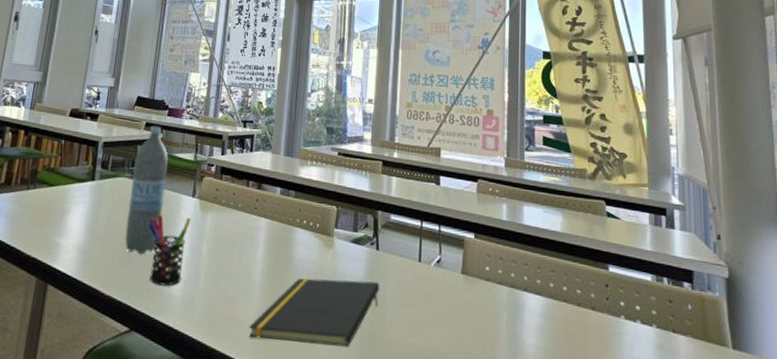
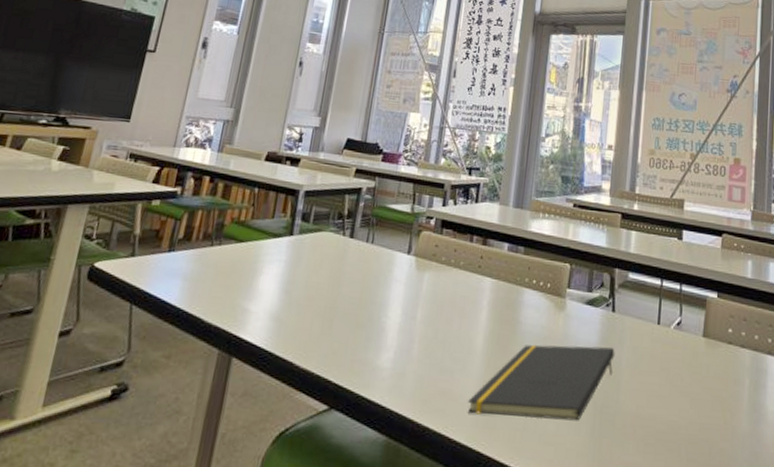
water bottle: present [125,126,168,255] -> none [327,172,381,321]
pen holder: present [148,215,191,286] -> none [355,275,406,357]

